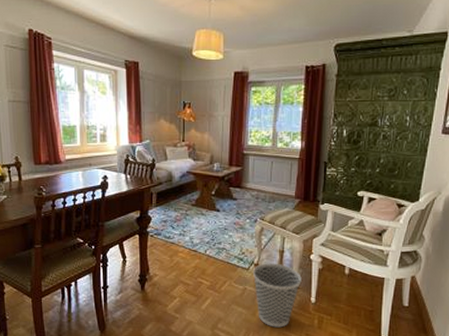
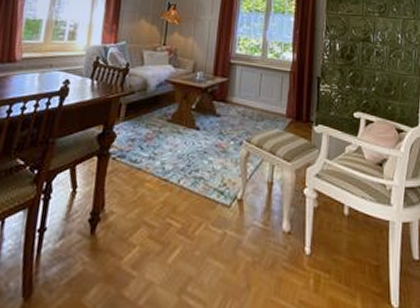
wastebasket: present [253,263,302,328] -> none [236,198,294,291]

